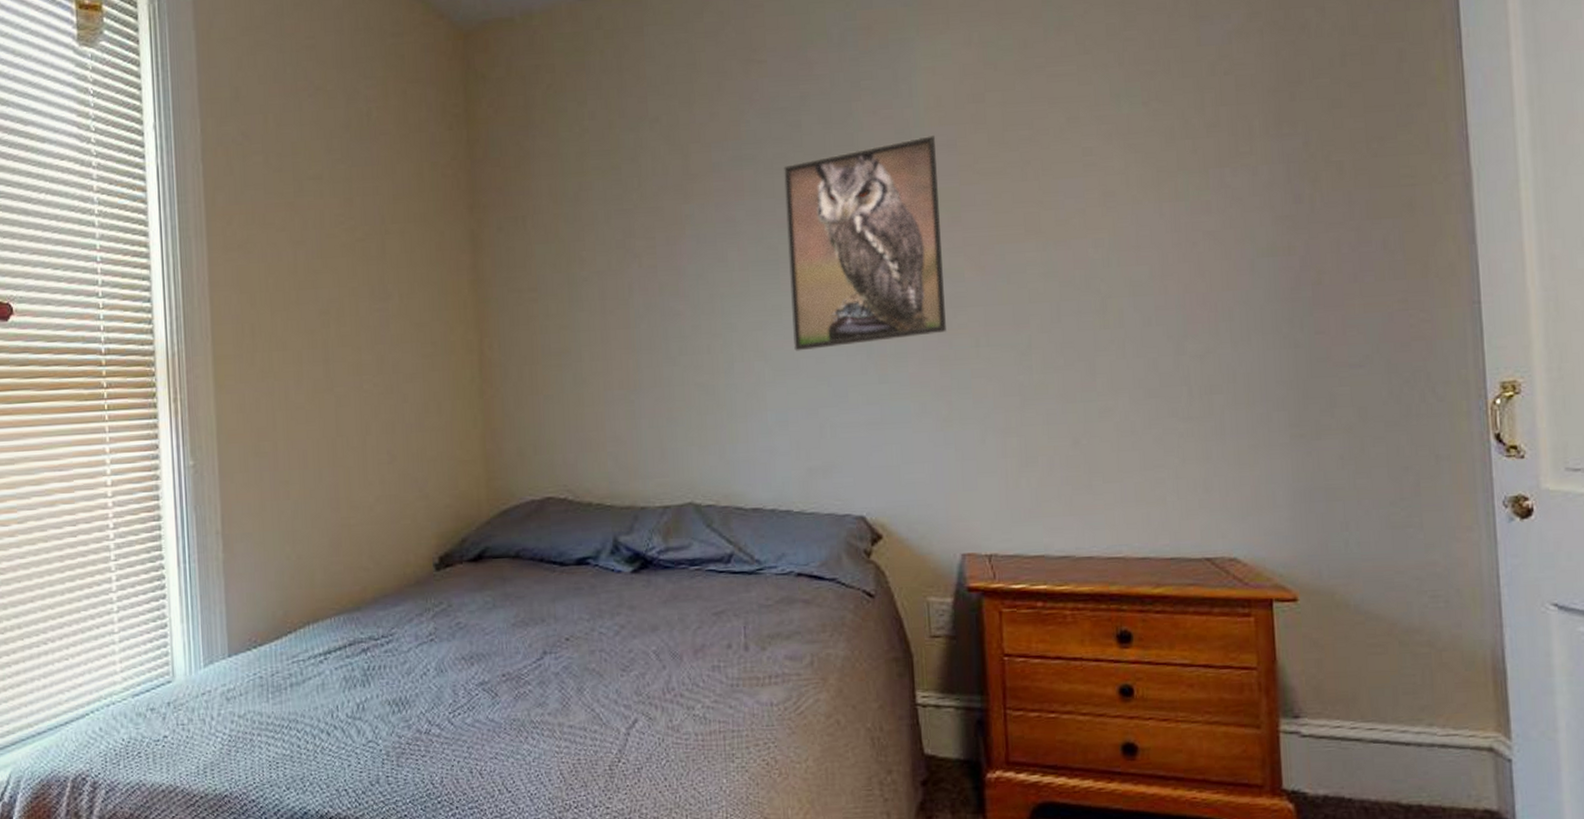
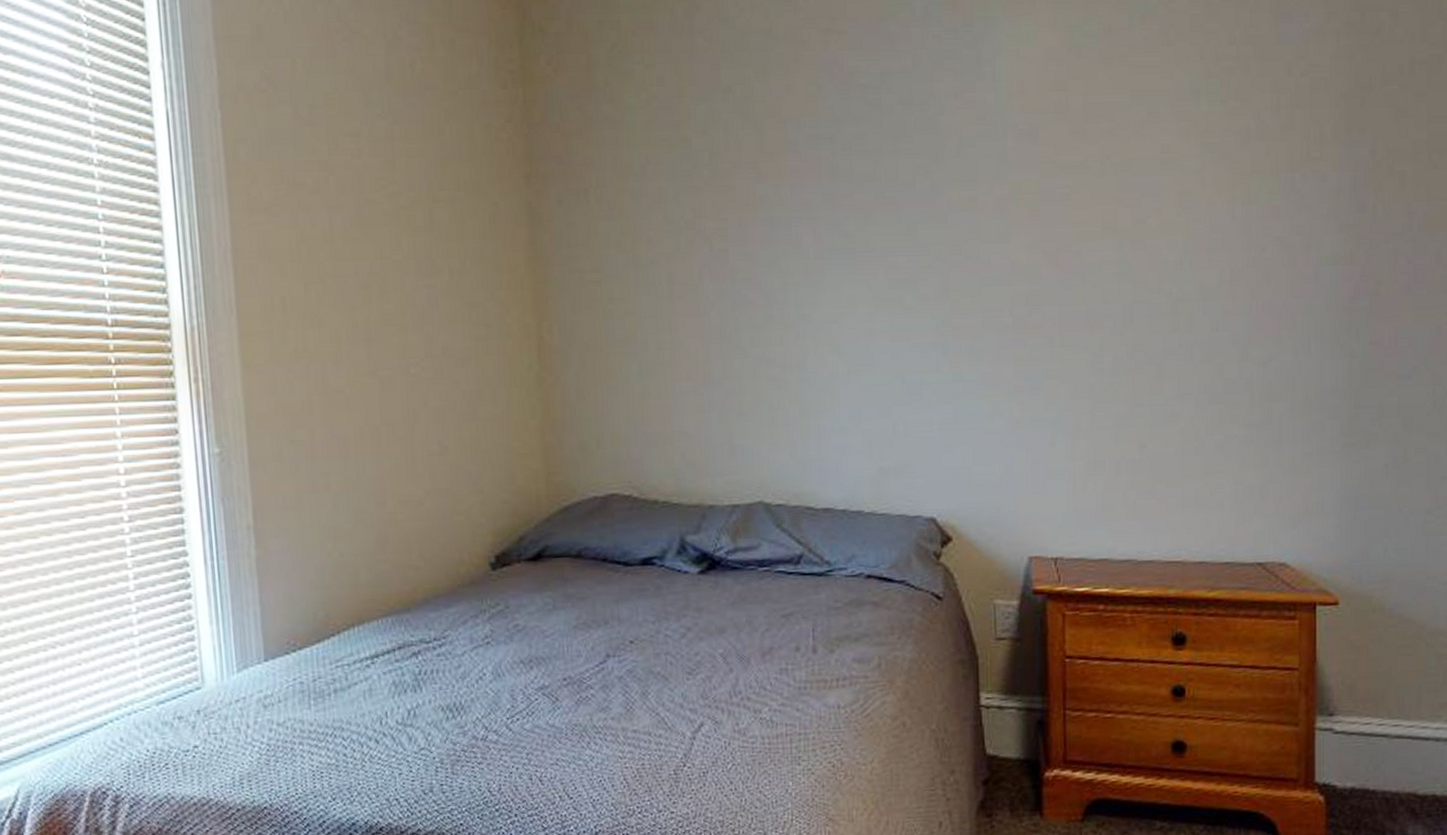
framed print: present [784,135,946,351] -> none [862,122,1021,346]

